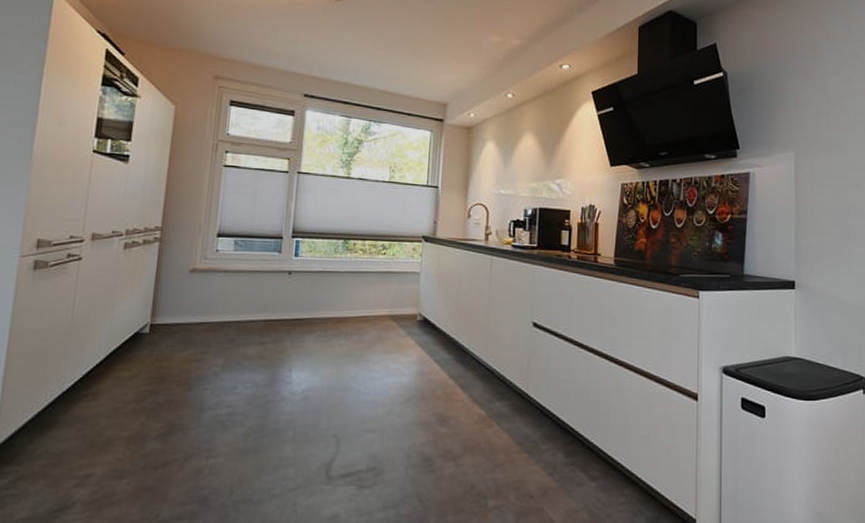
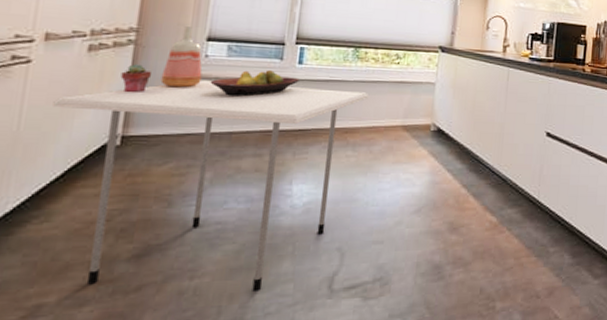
dining table: none [98,273,358,474] -> present [53,80,368,292]
potted succulent: none [149,259,174,286] -> present [120,64,152,93]
vase: none [180,224,214,280] -> present [160,26,203,88]
fruit bowl: none [220,263,296,288] -> present [210,70,300,97]

